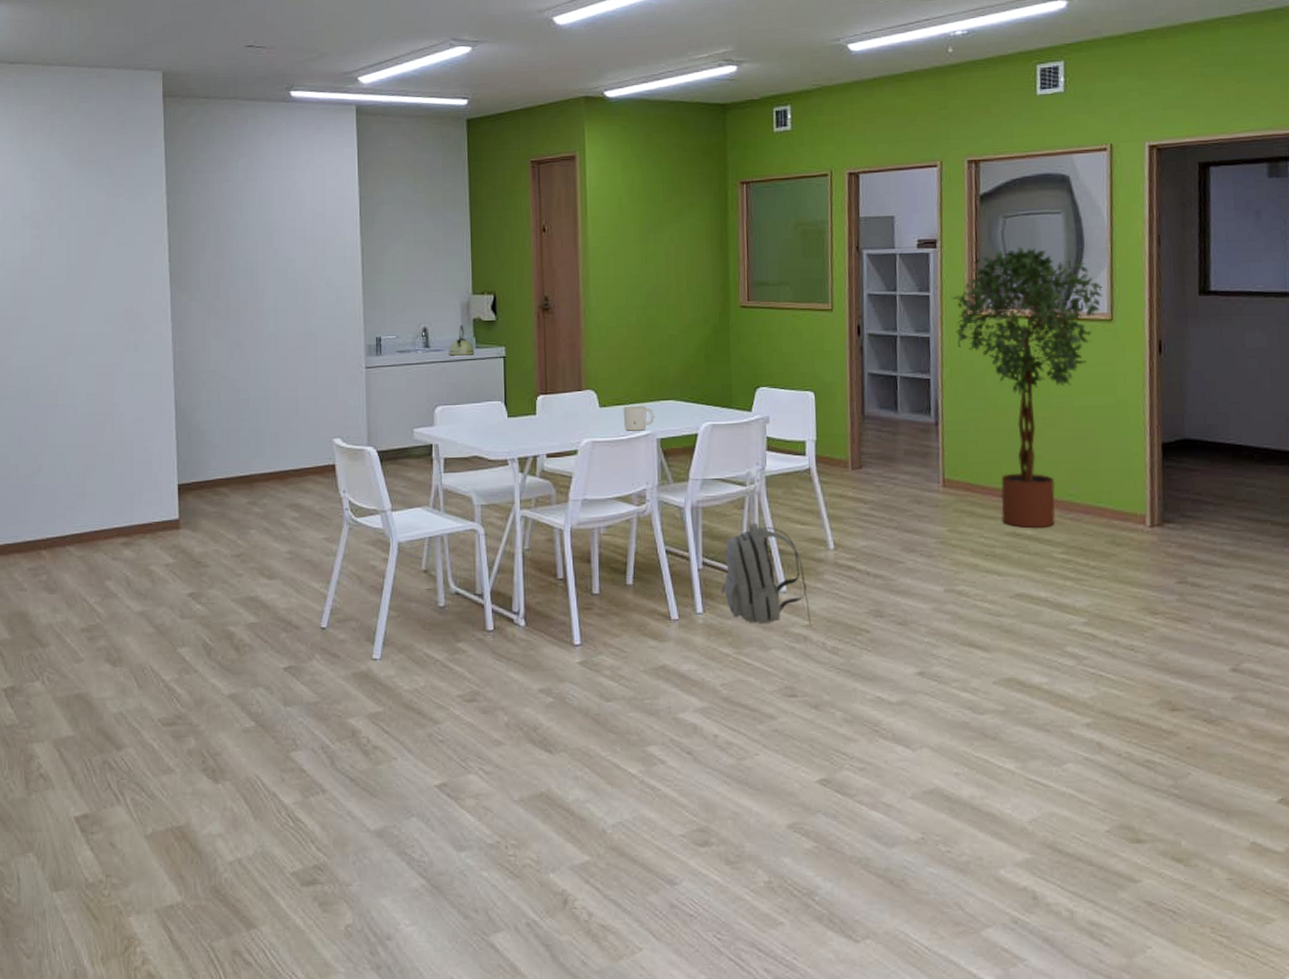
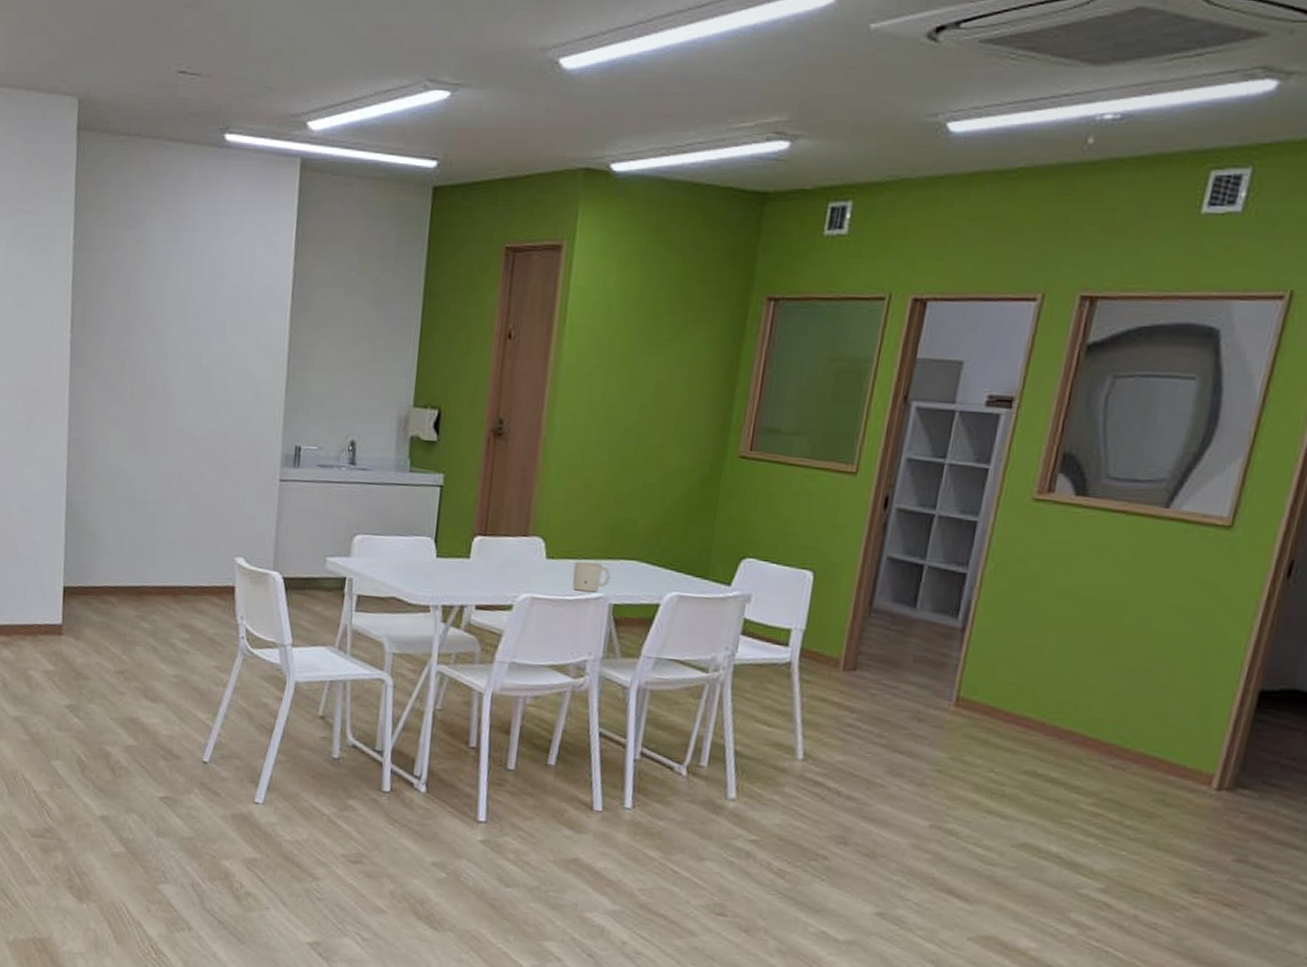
kettle: present [448,325,474,356] -> none [376,442,408,480]
backpack: present [721,522,811,625] -> none [656,716,761,841]
potted tree: present [951,246,1103,529] -> none [1012,418,1228,772]

